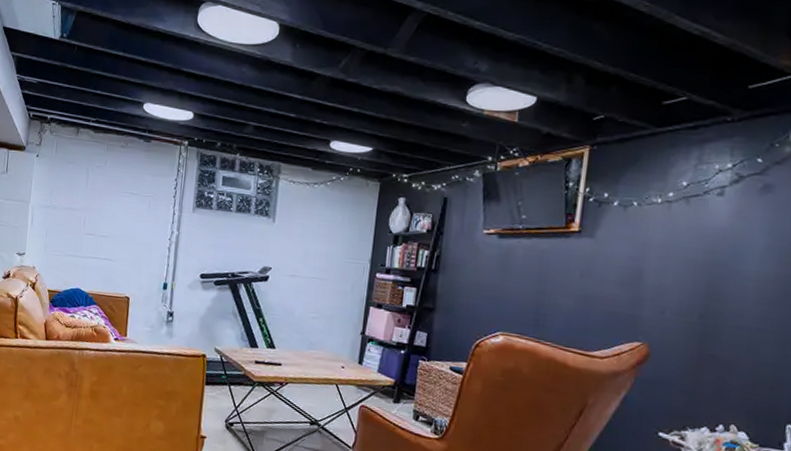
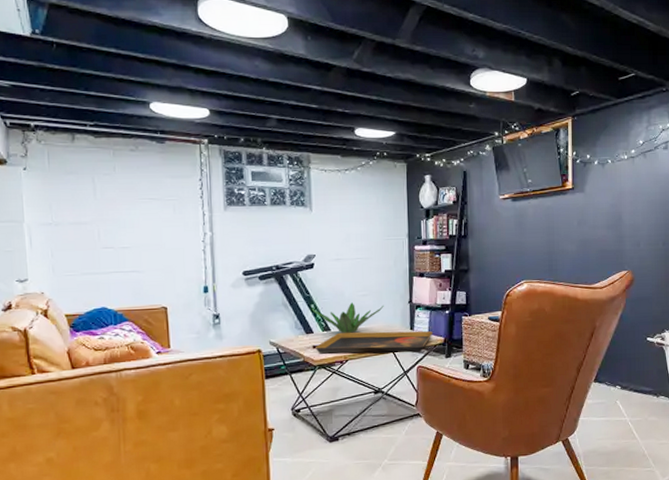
decorative tray: none [257,352,384,391] -> present [314,330,434,354]
decorative plant: none [259,321,334,356] -> present [311,302,384,333]

